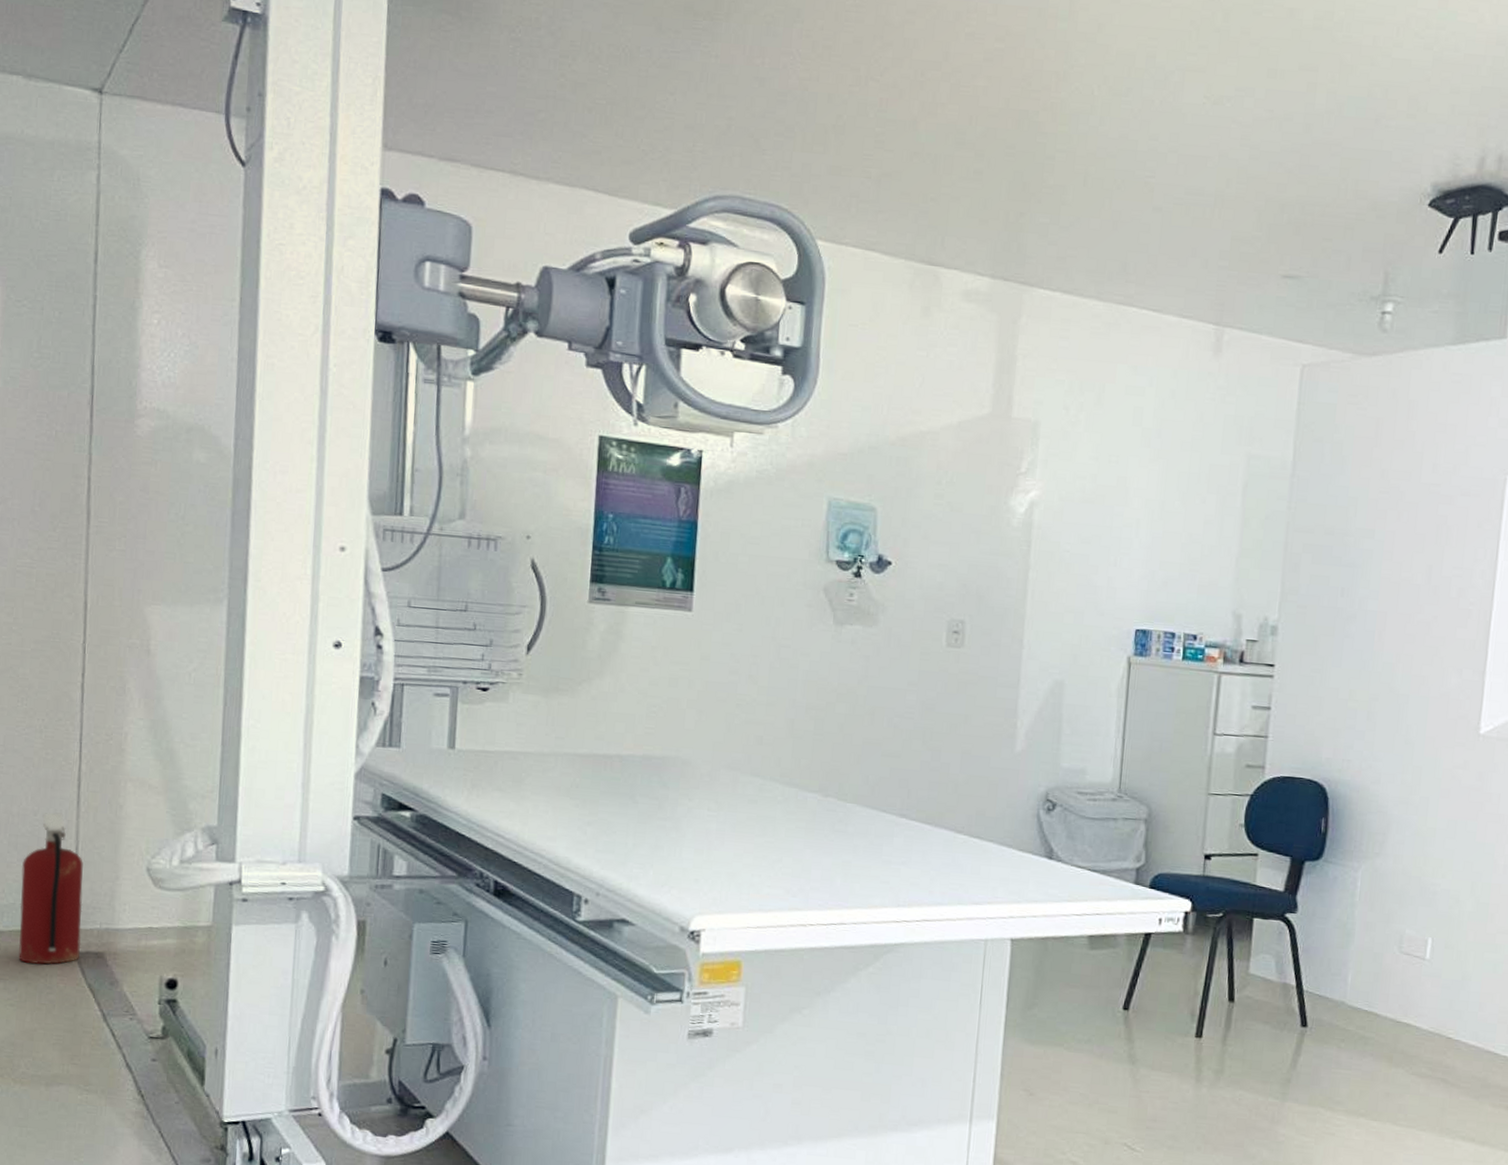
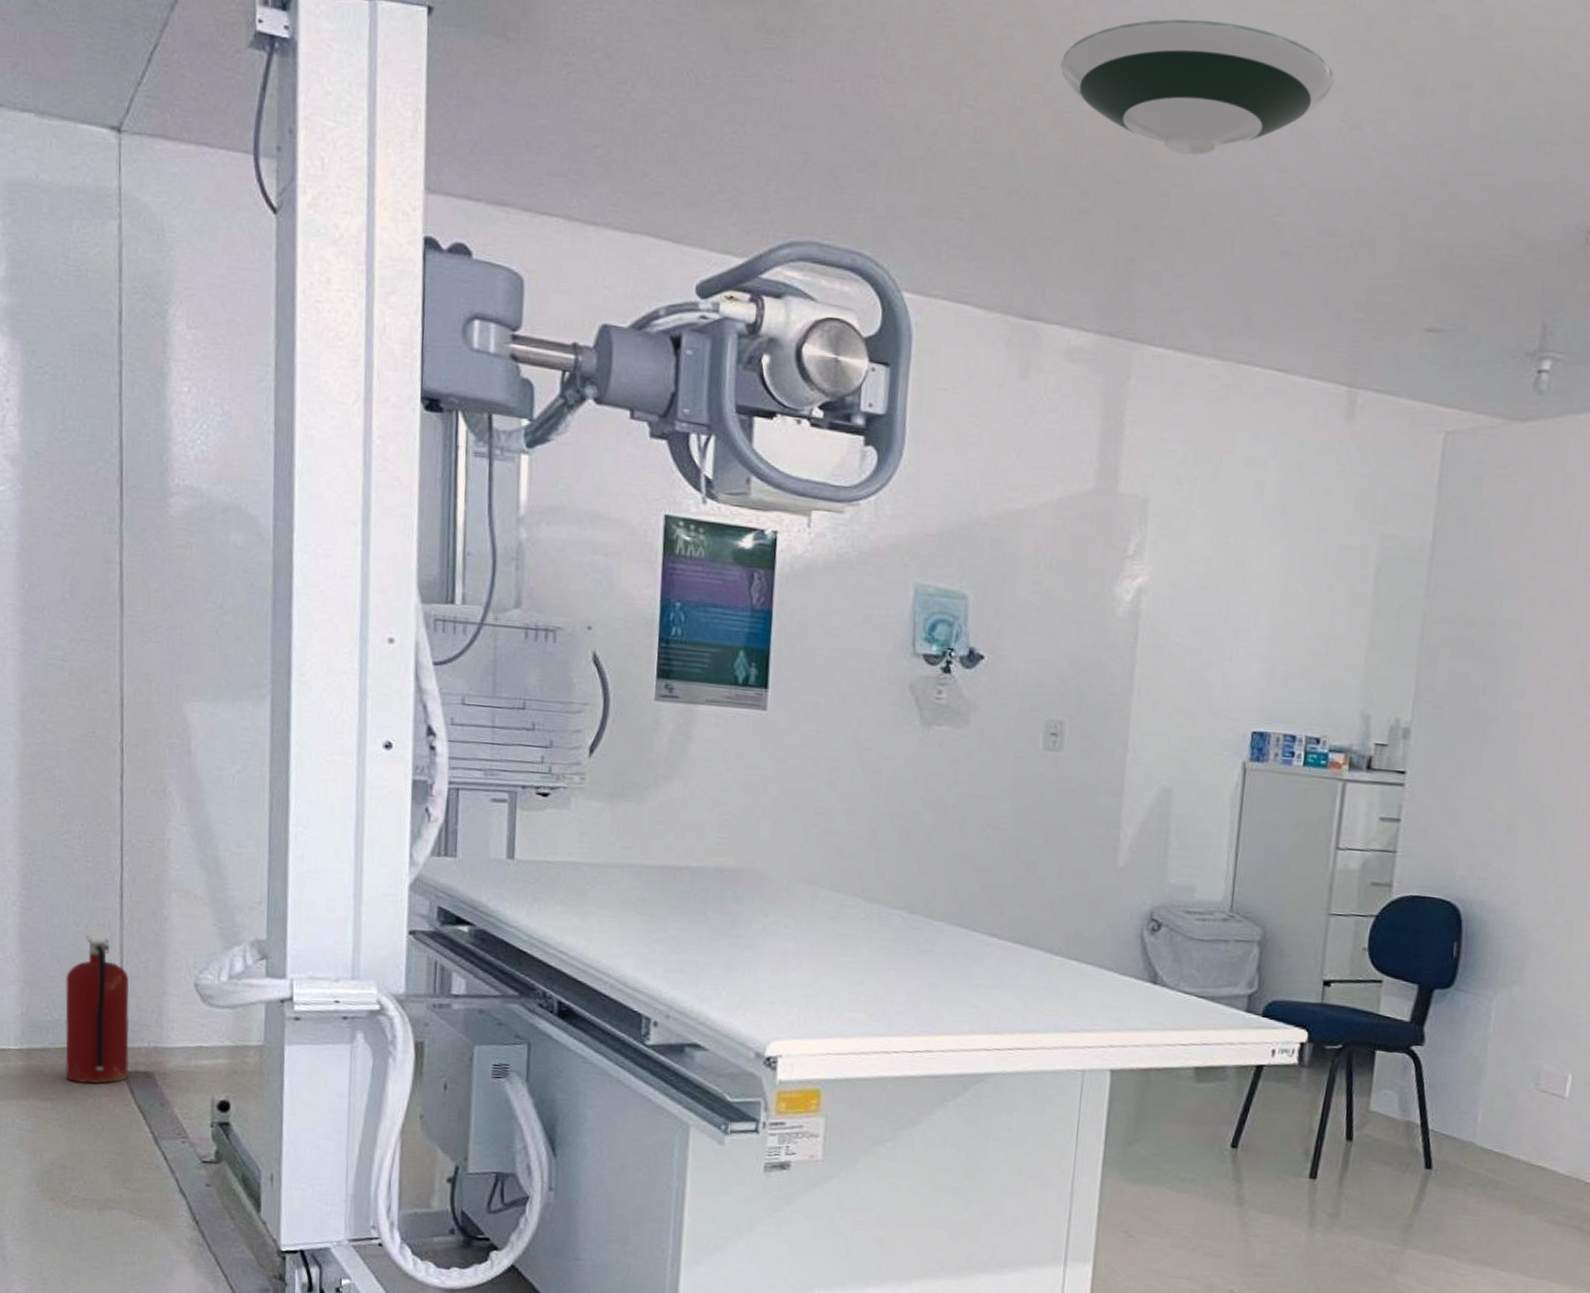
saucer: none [956,9,1198,125] -> present [1060,19,1335,155]

